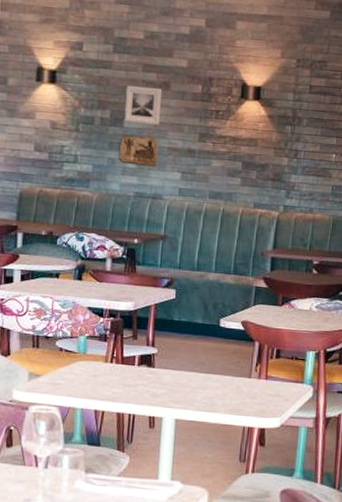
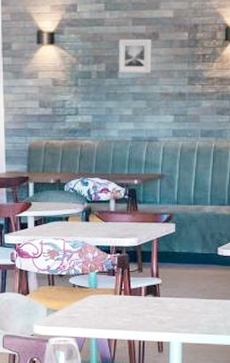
relief sculpture: present [118,134,158,167] -> none [115,84,152,112]

